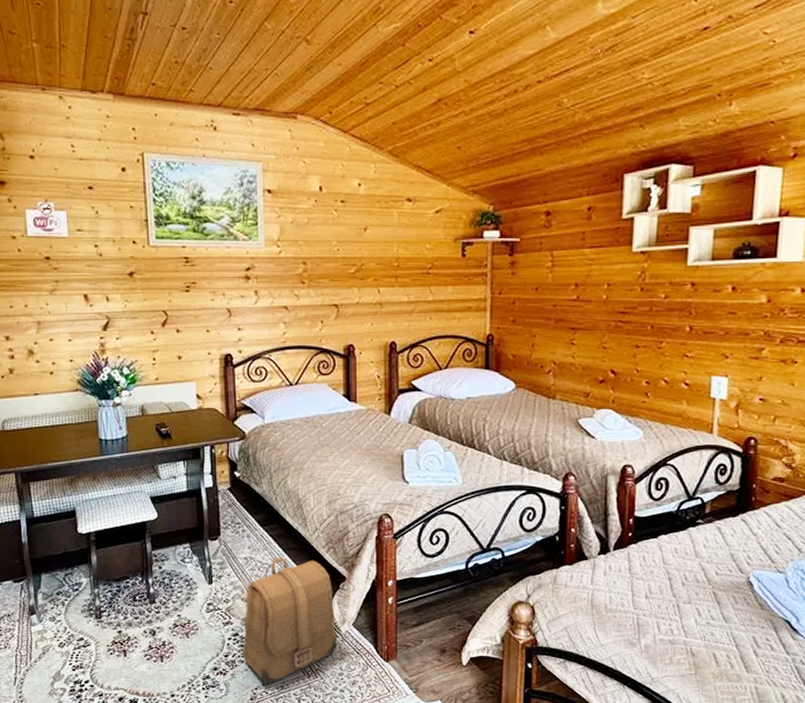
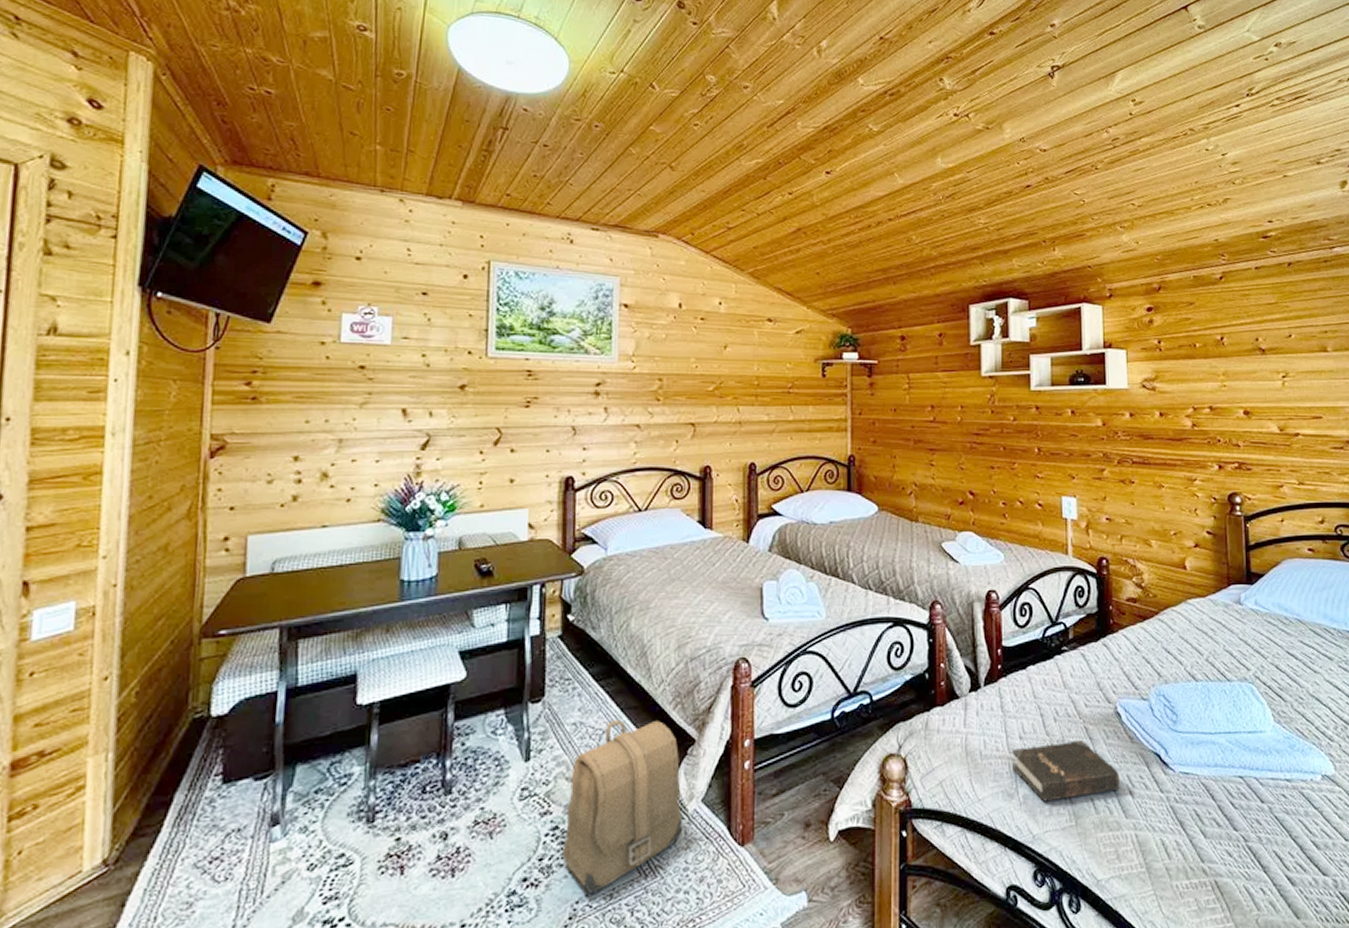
hardback book: none [636,602,745,652] -> present [1013,739,1120,802]

